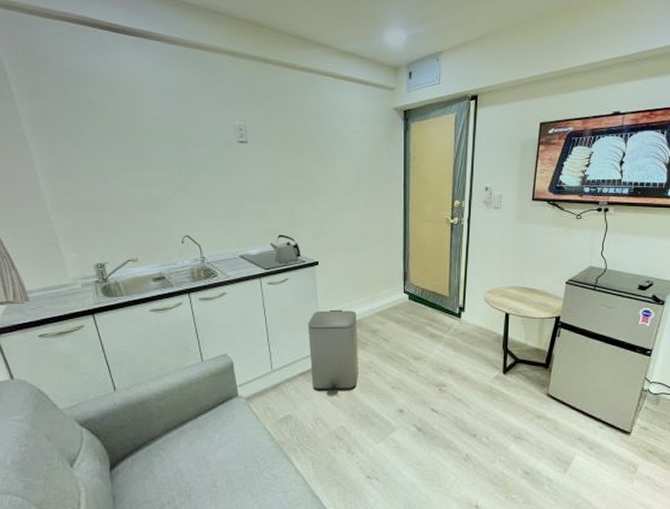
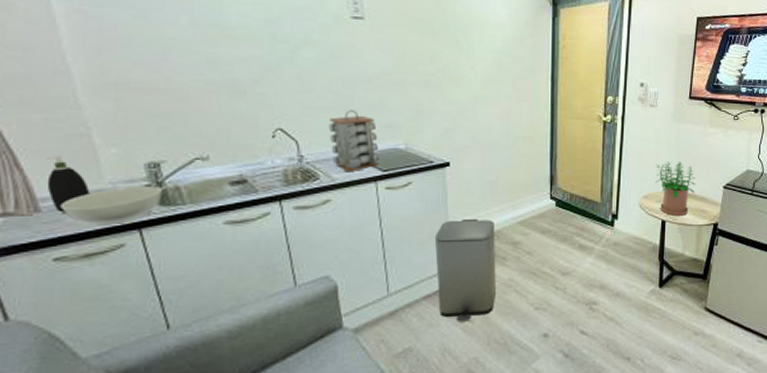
soap dispenser: none [31,259,60,302] -> present [46,156,90,213]
bowl: none [41,282,106,312] -> present [59,186,162,226]
spice rack: none [223,219,262,269] -> present [328,110,379,171]
kettle: present [270,234,301,264] -> none [389,129,429,164]
potted plant: none [499,259,538,309] -> present [655,162,695,216]

